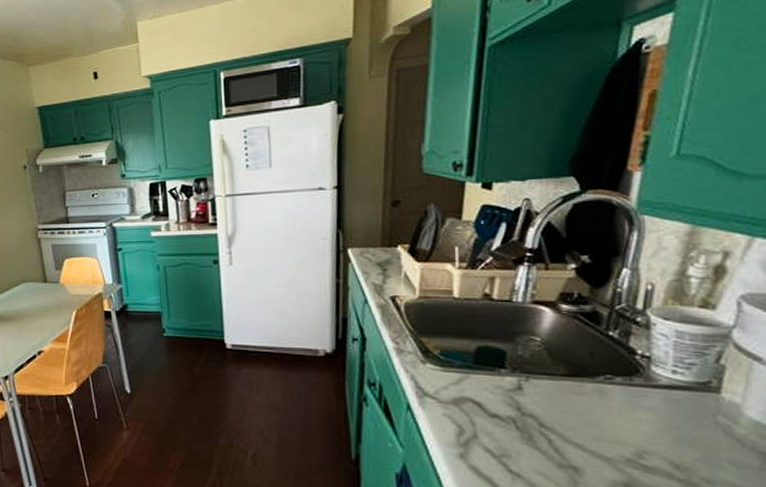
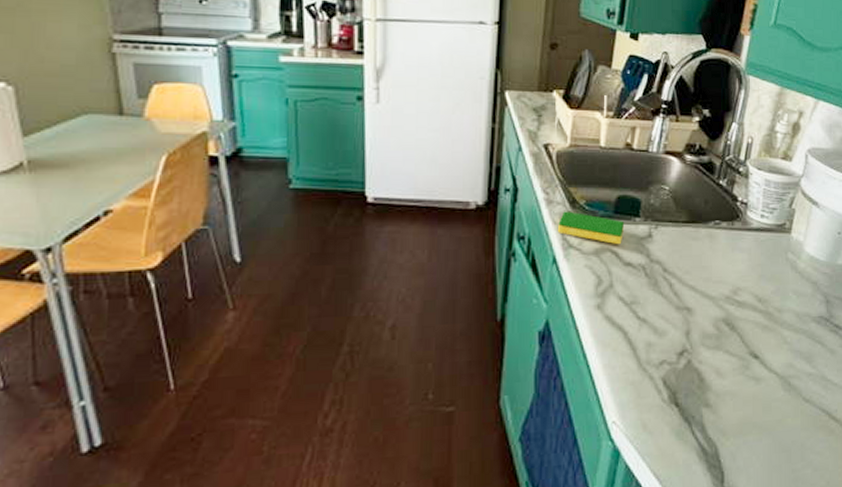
dish sponge: none [411,360,488,396] -> present [558,211,625,245]

